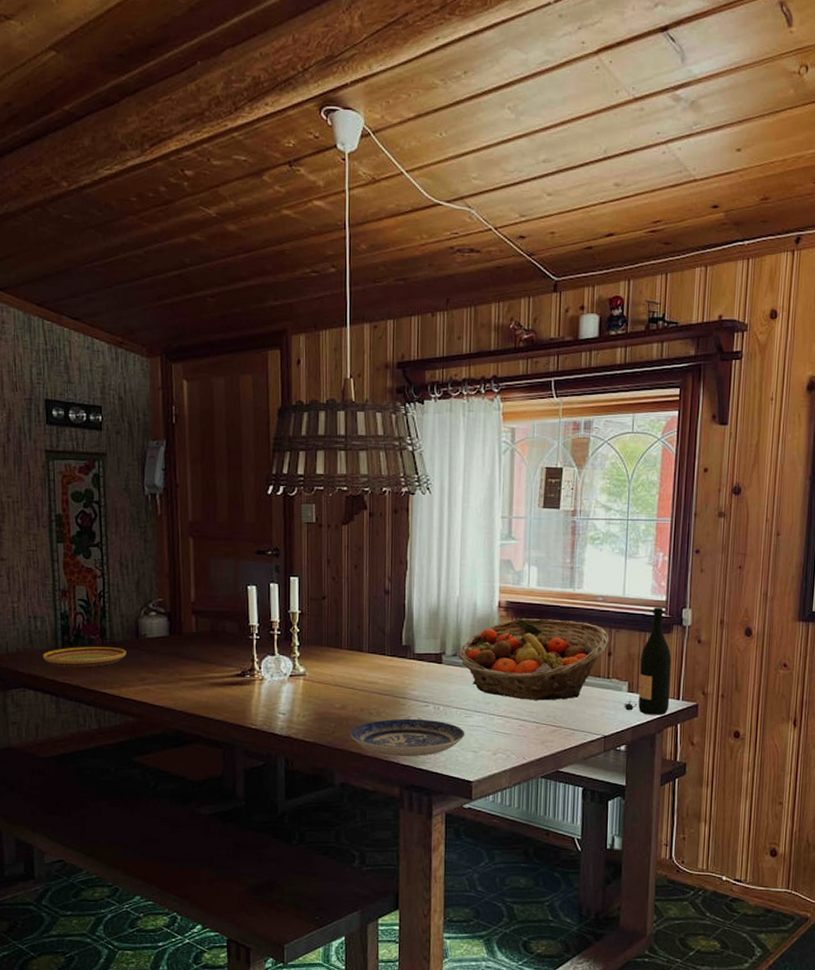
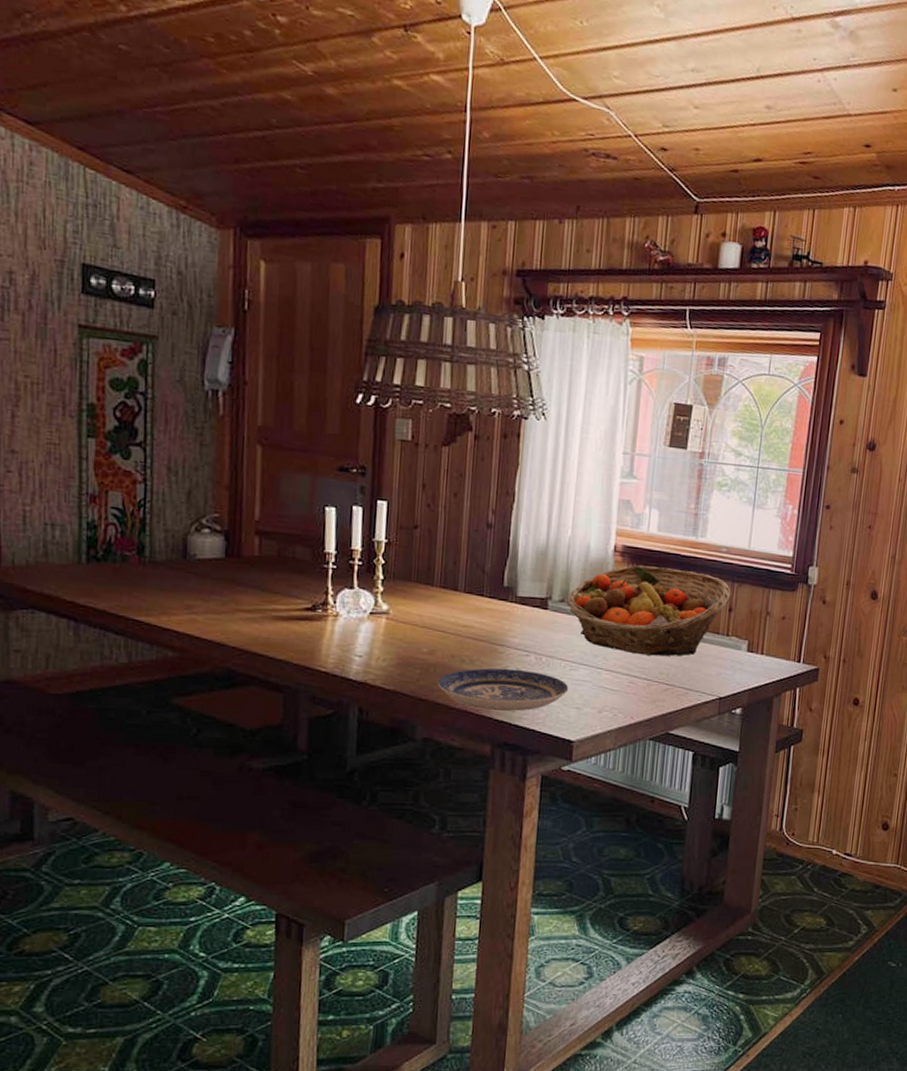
plate: present [42,646,126,668] -> none [60,564,170,590]
wine bottle: present [624,607,672,715] -> none [742,562,795,678]

